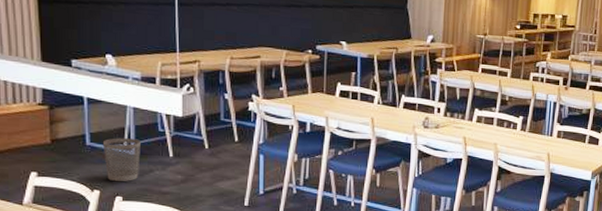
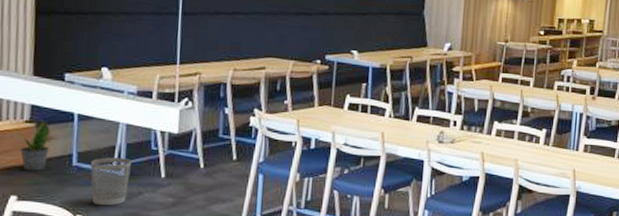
potted plant: none [36,103,63,150] -> present [20,120,50,171]

